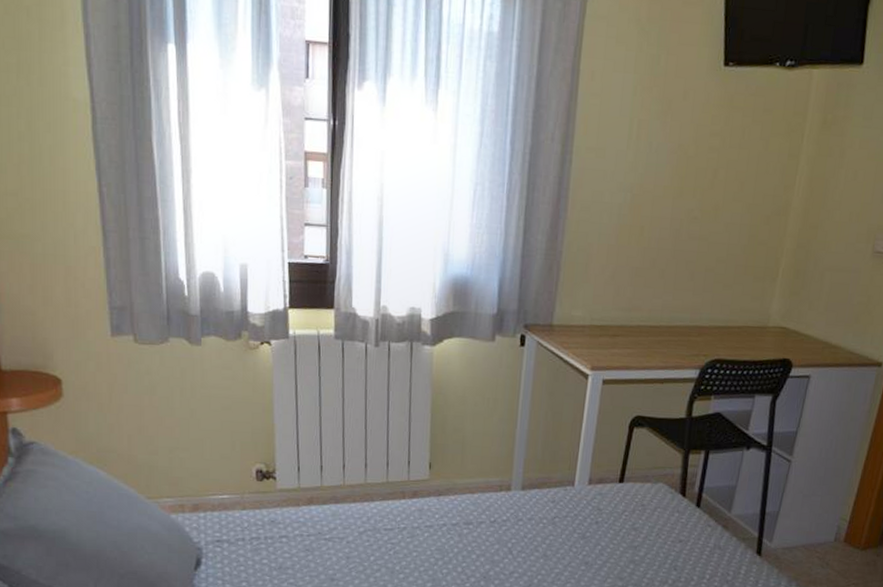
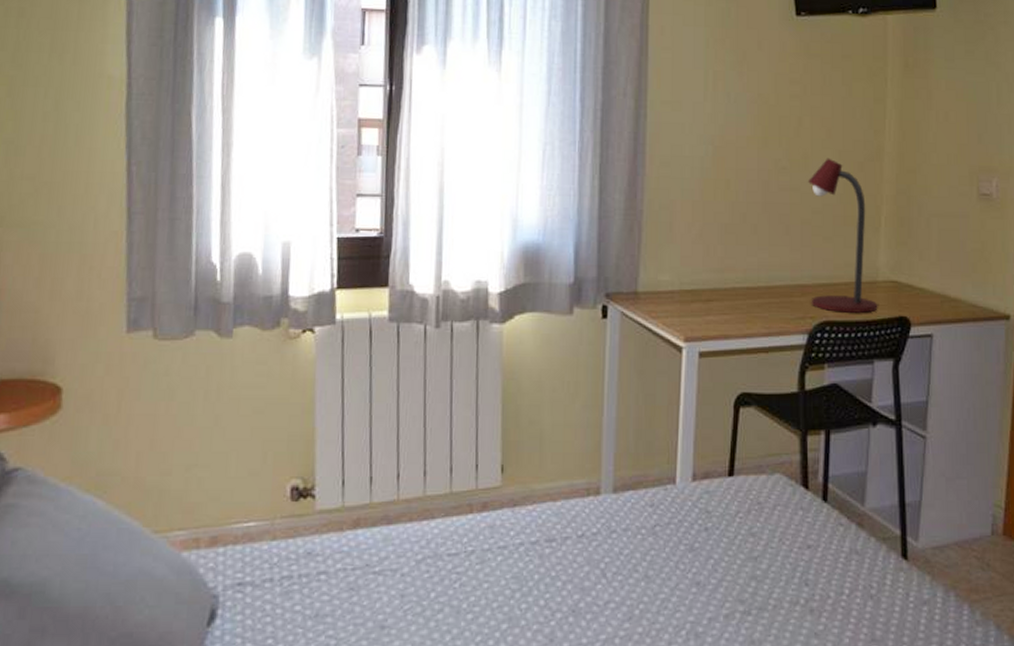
desk lamp: none [705,210,767,354] -> present [807,158,878,313]

